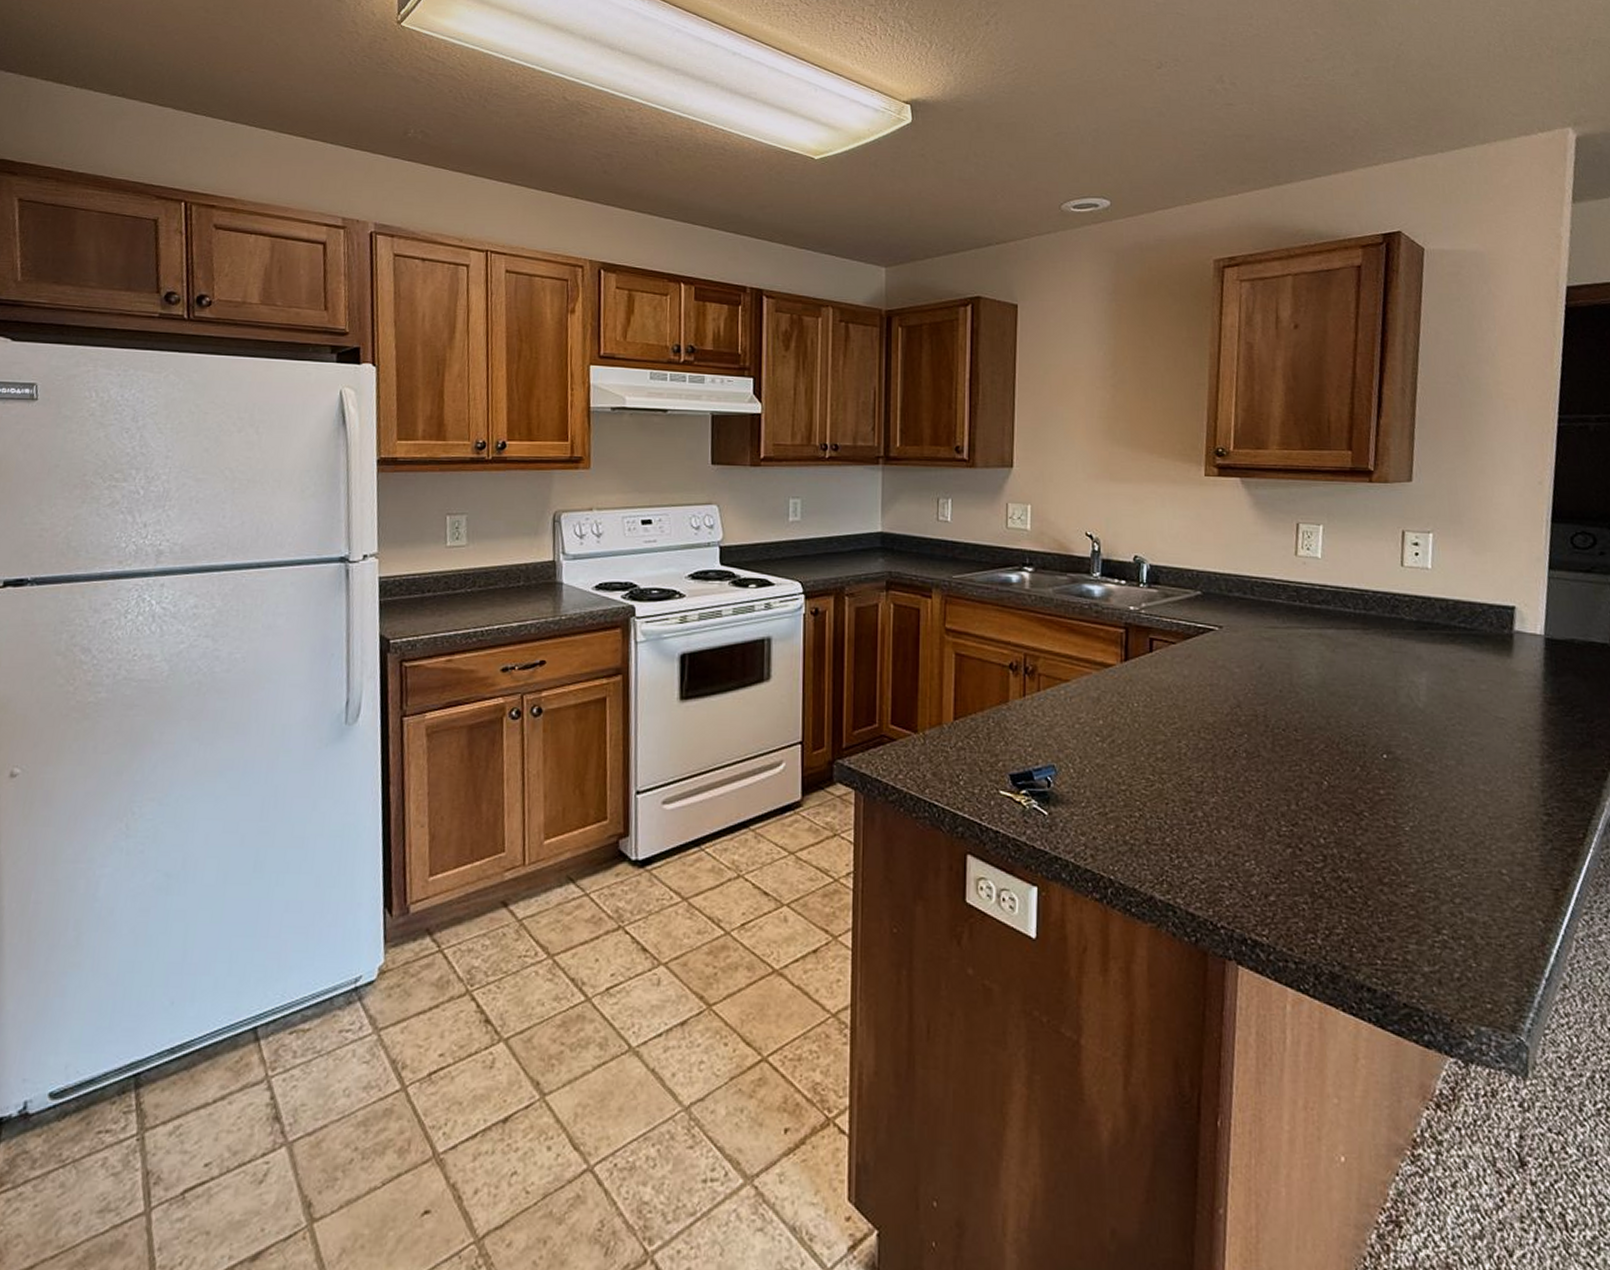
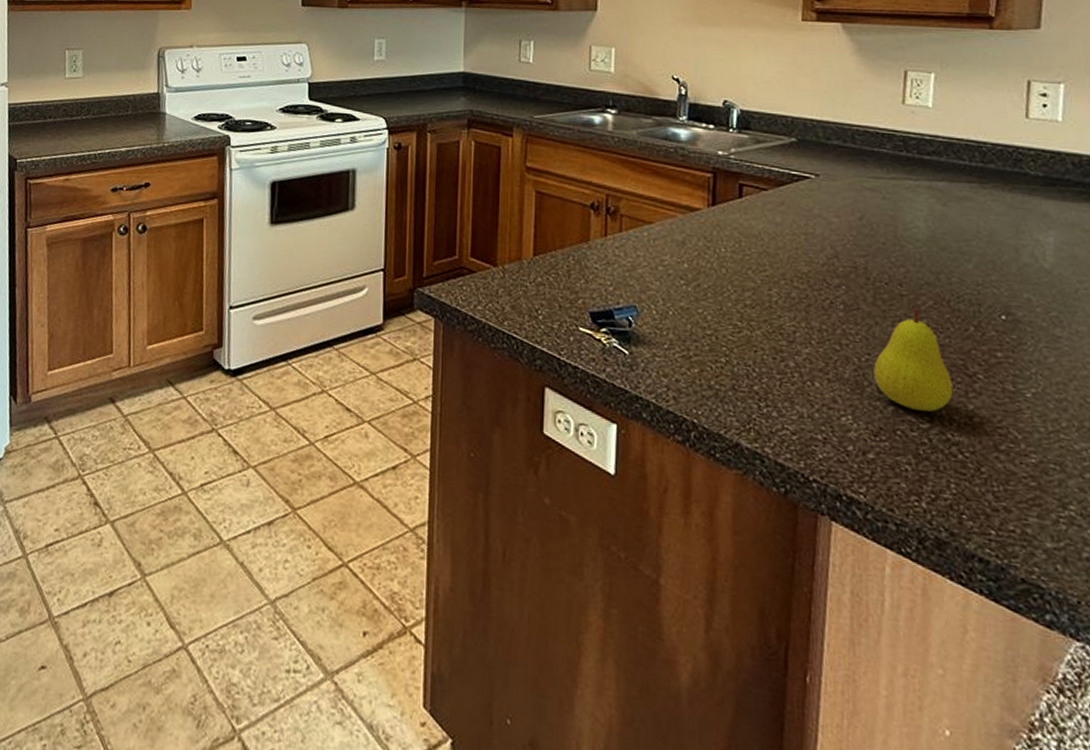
fruit: none [1273,752,1343,852] -> present [874,308,954,412]

